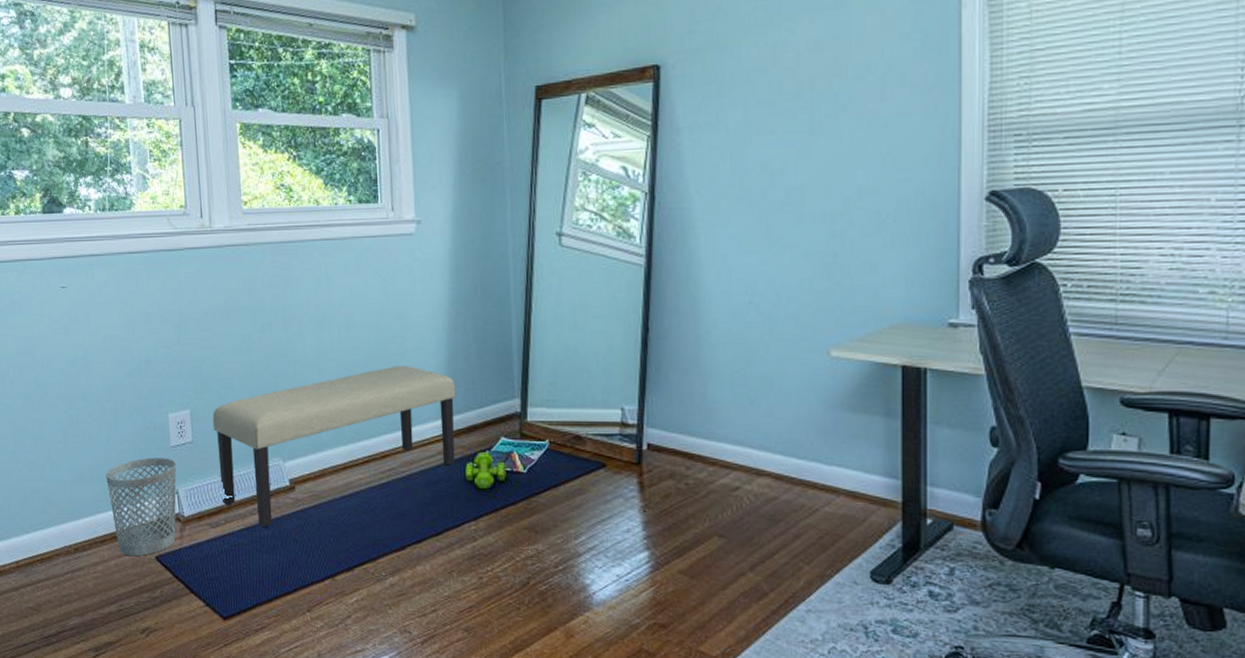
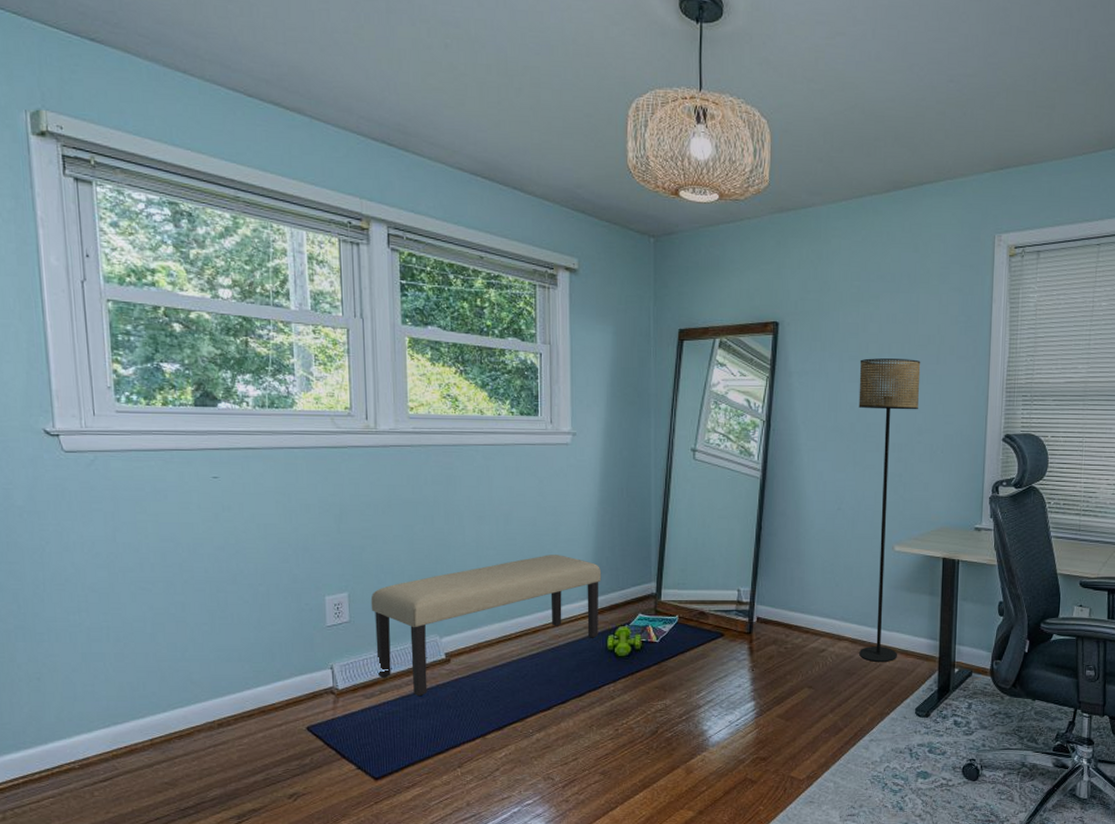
wastebasket: present [106,457,177,557] -> none [255,637,332,728]
floor lamp: none [771,97,858,507] -> present [858,358,921,663]

